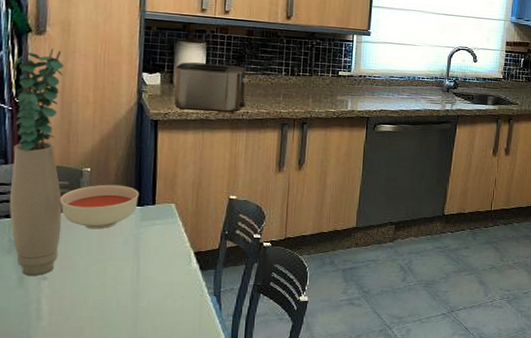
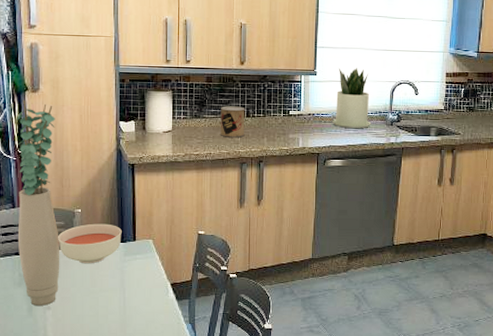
toaster: present [174,62,248,113] -> none [146,110,209,155]
tin can: none [260,62,290,97] -> present [221,106,245,138]
planter: none [385,30,427,94] -> present [332,68,372,129]

